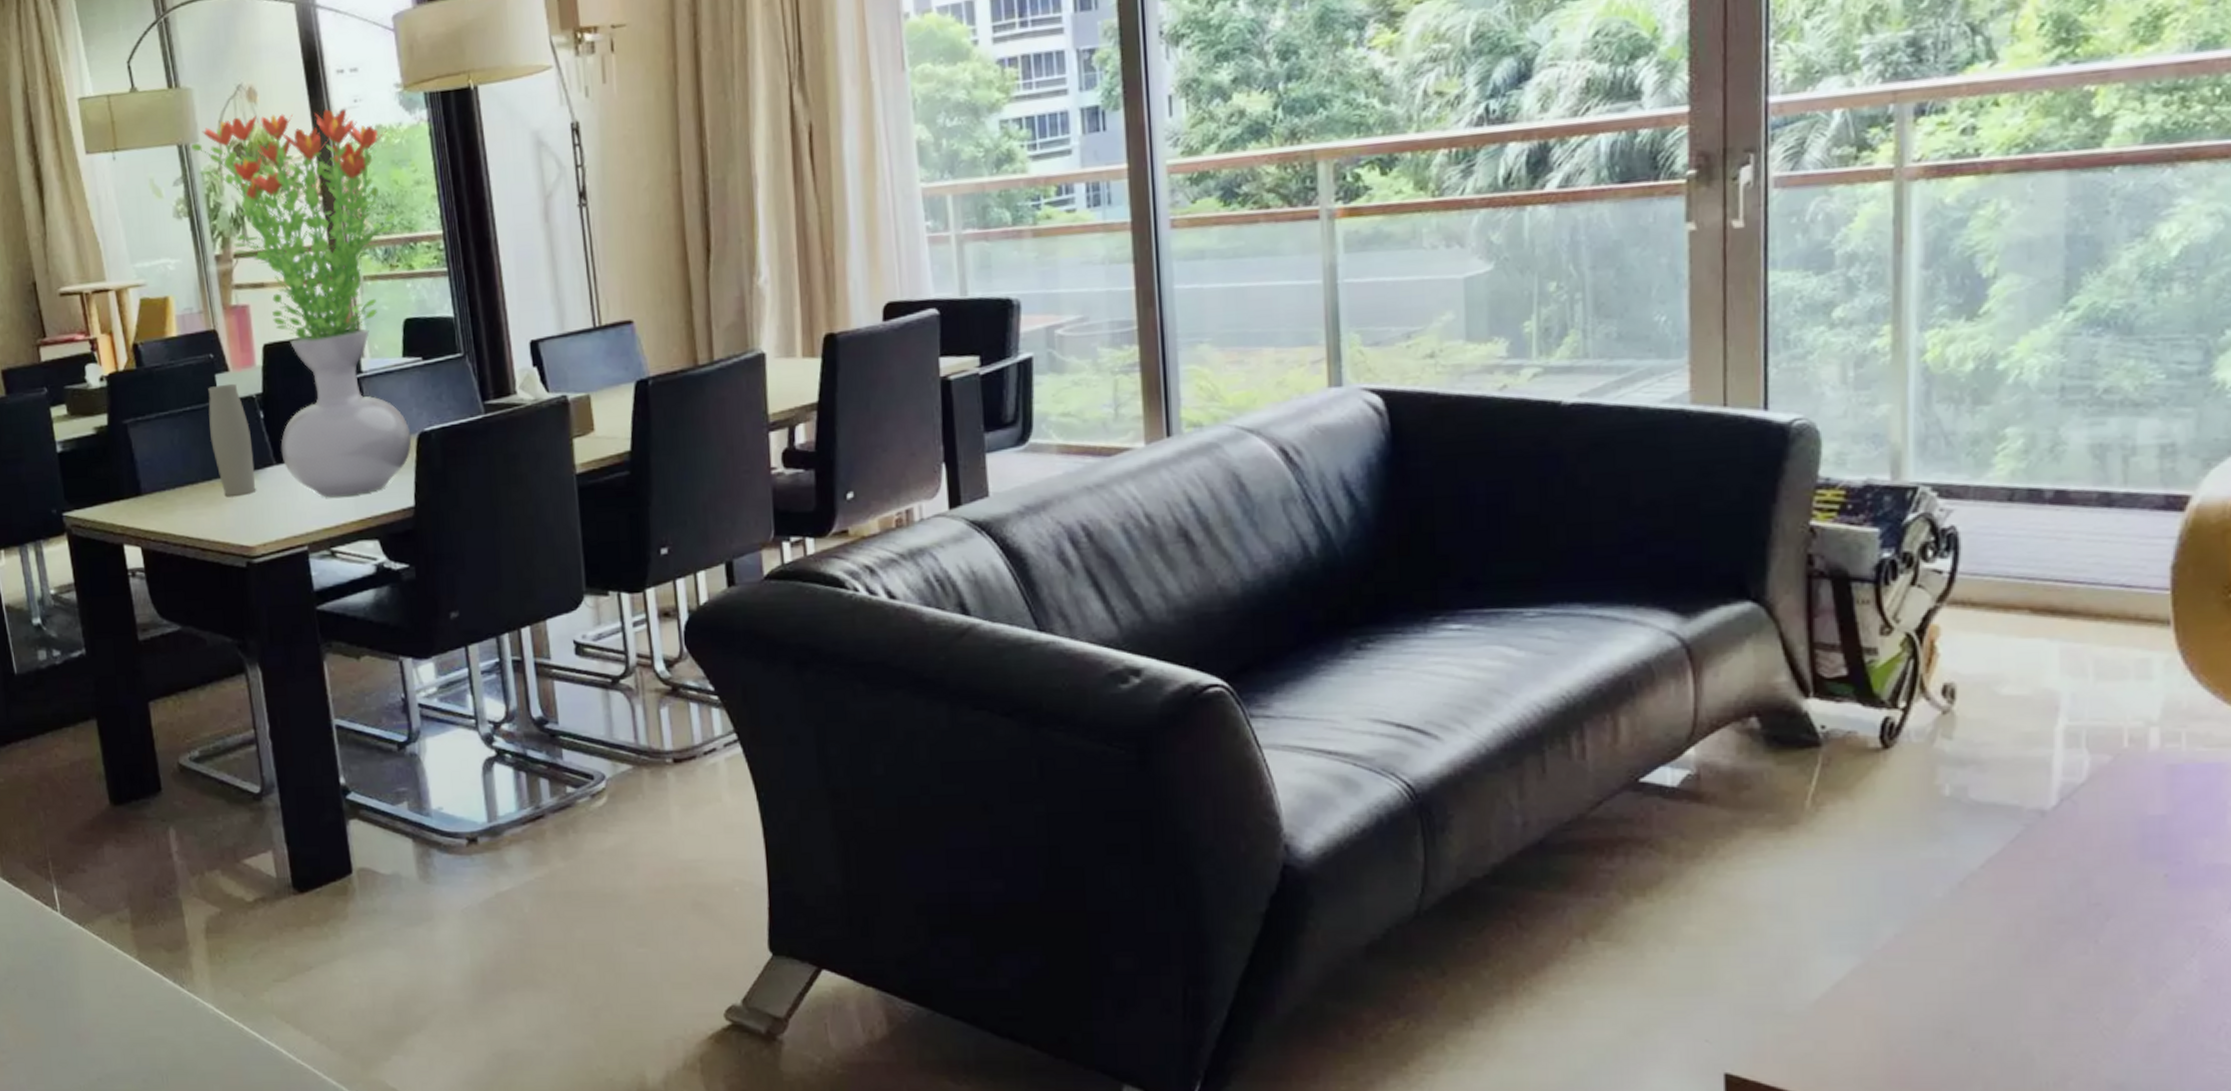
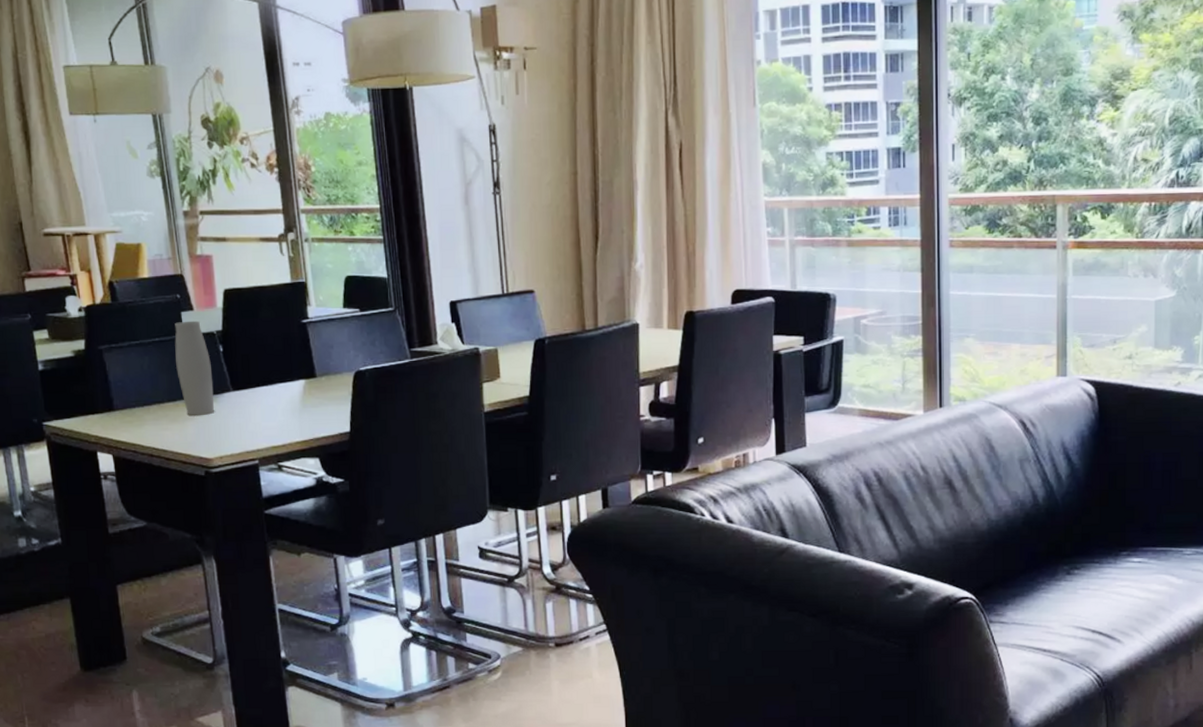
flower arrangement: present [192,109,412,497] -> none [165,95,349,421]

